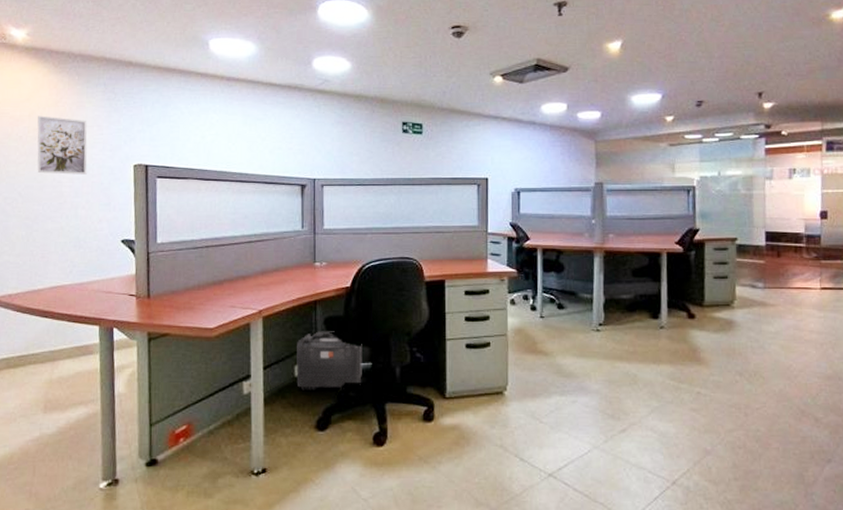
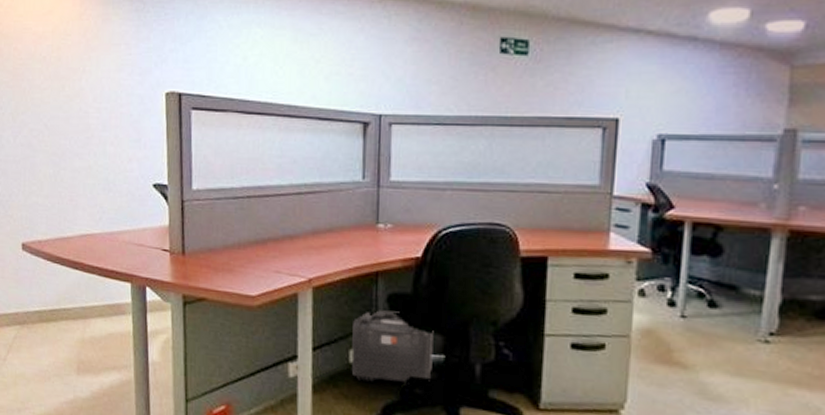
wall art: present [37,115,88,175] -> none [61,31,115,104]

